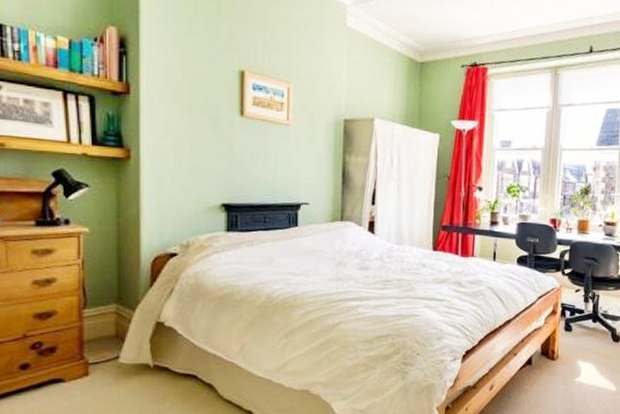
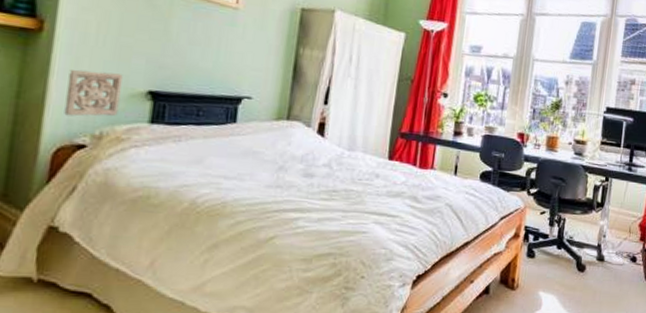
wall ornament: none [156,189,199,230] -> present [64,70,123,117]

